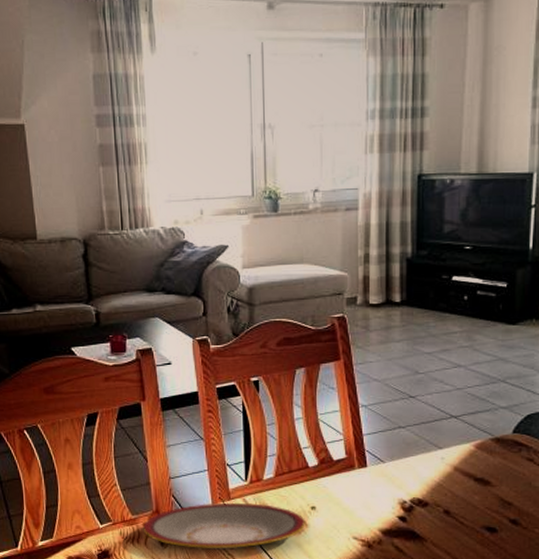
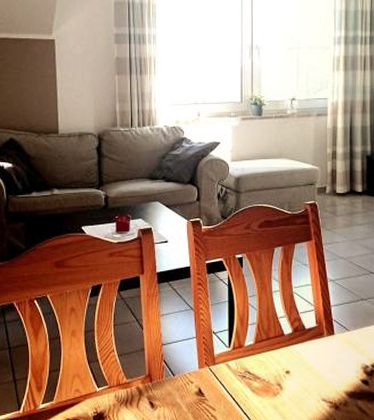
plate: present [143,503,305,549] -> none [136,368,281,411]

